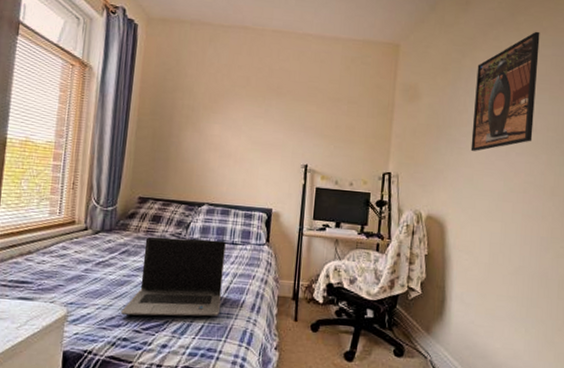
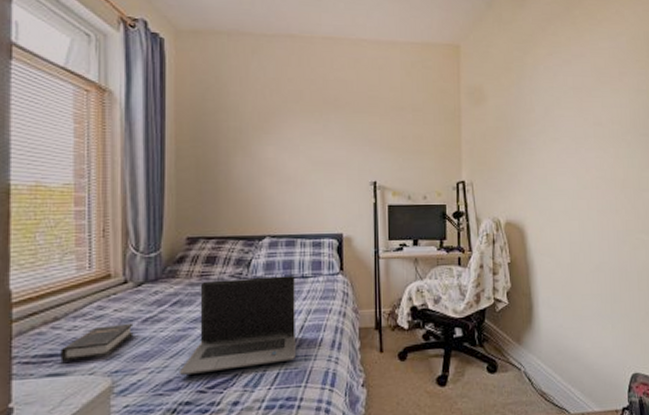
hardback book: none [29,263,89,290] -> present [60,323,134,362]
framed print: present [470,31,540,151] -> none [539,24,599,151]

